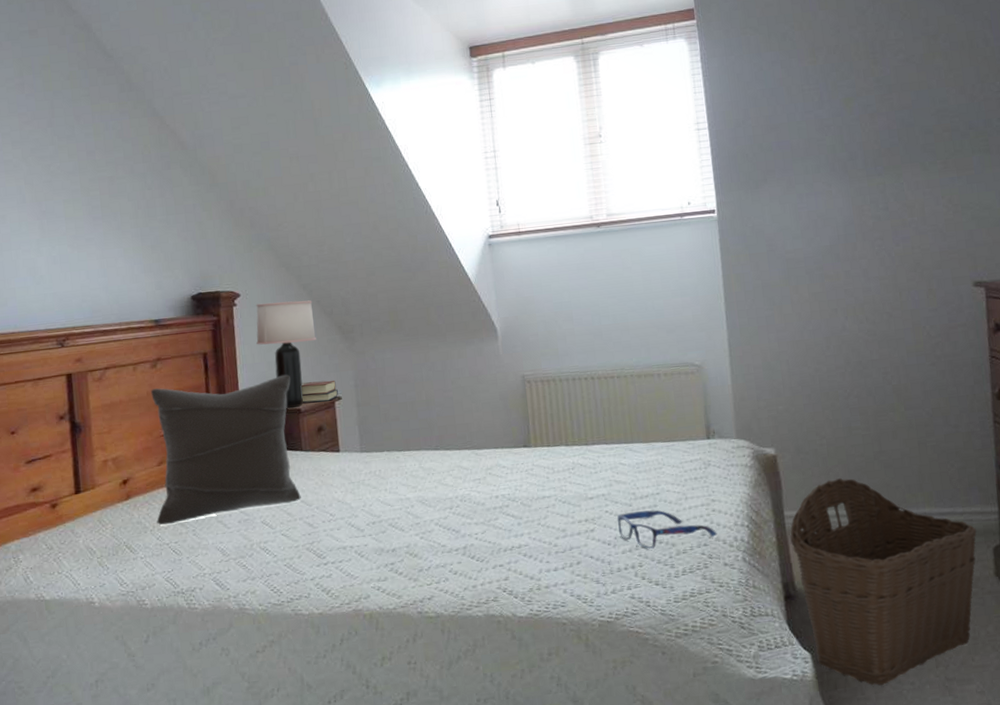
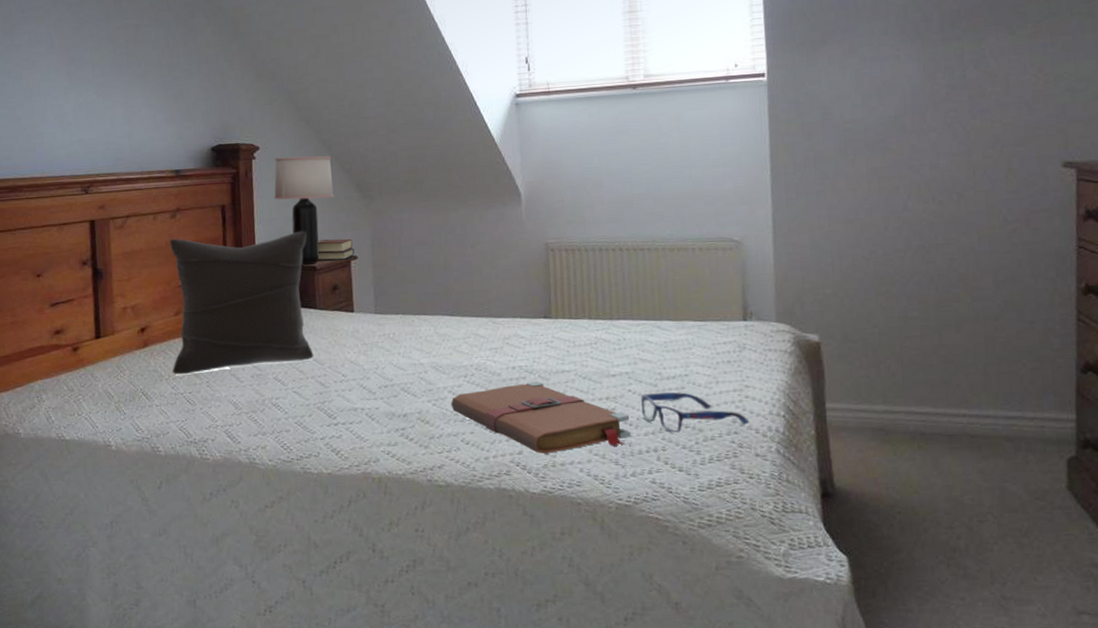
book: none [438,508,610,578] -> present [451,381,631,454]
wicker basket: present [790,477,977,686] -> none [831,370,1049,597]

